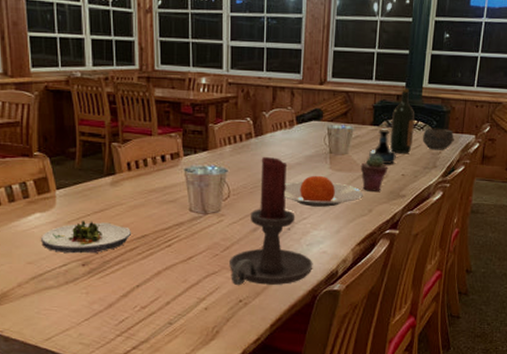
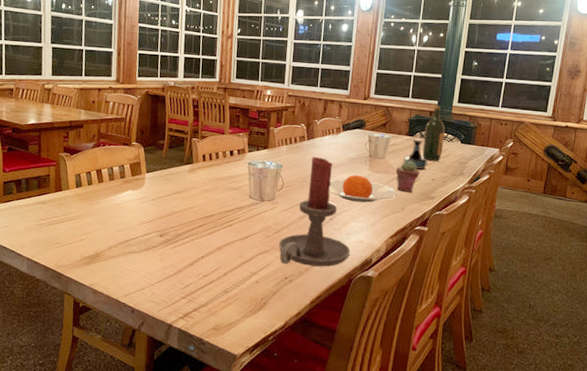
salad plate: present [41,221,131,254] -> none [130,199,201,227]
bowl: present [422,128,455,150] -> none [451,140,481,160]

